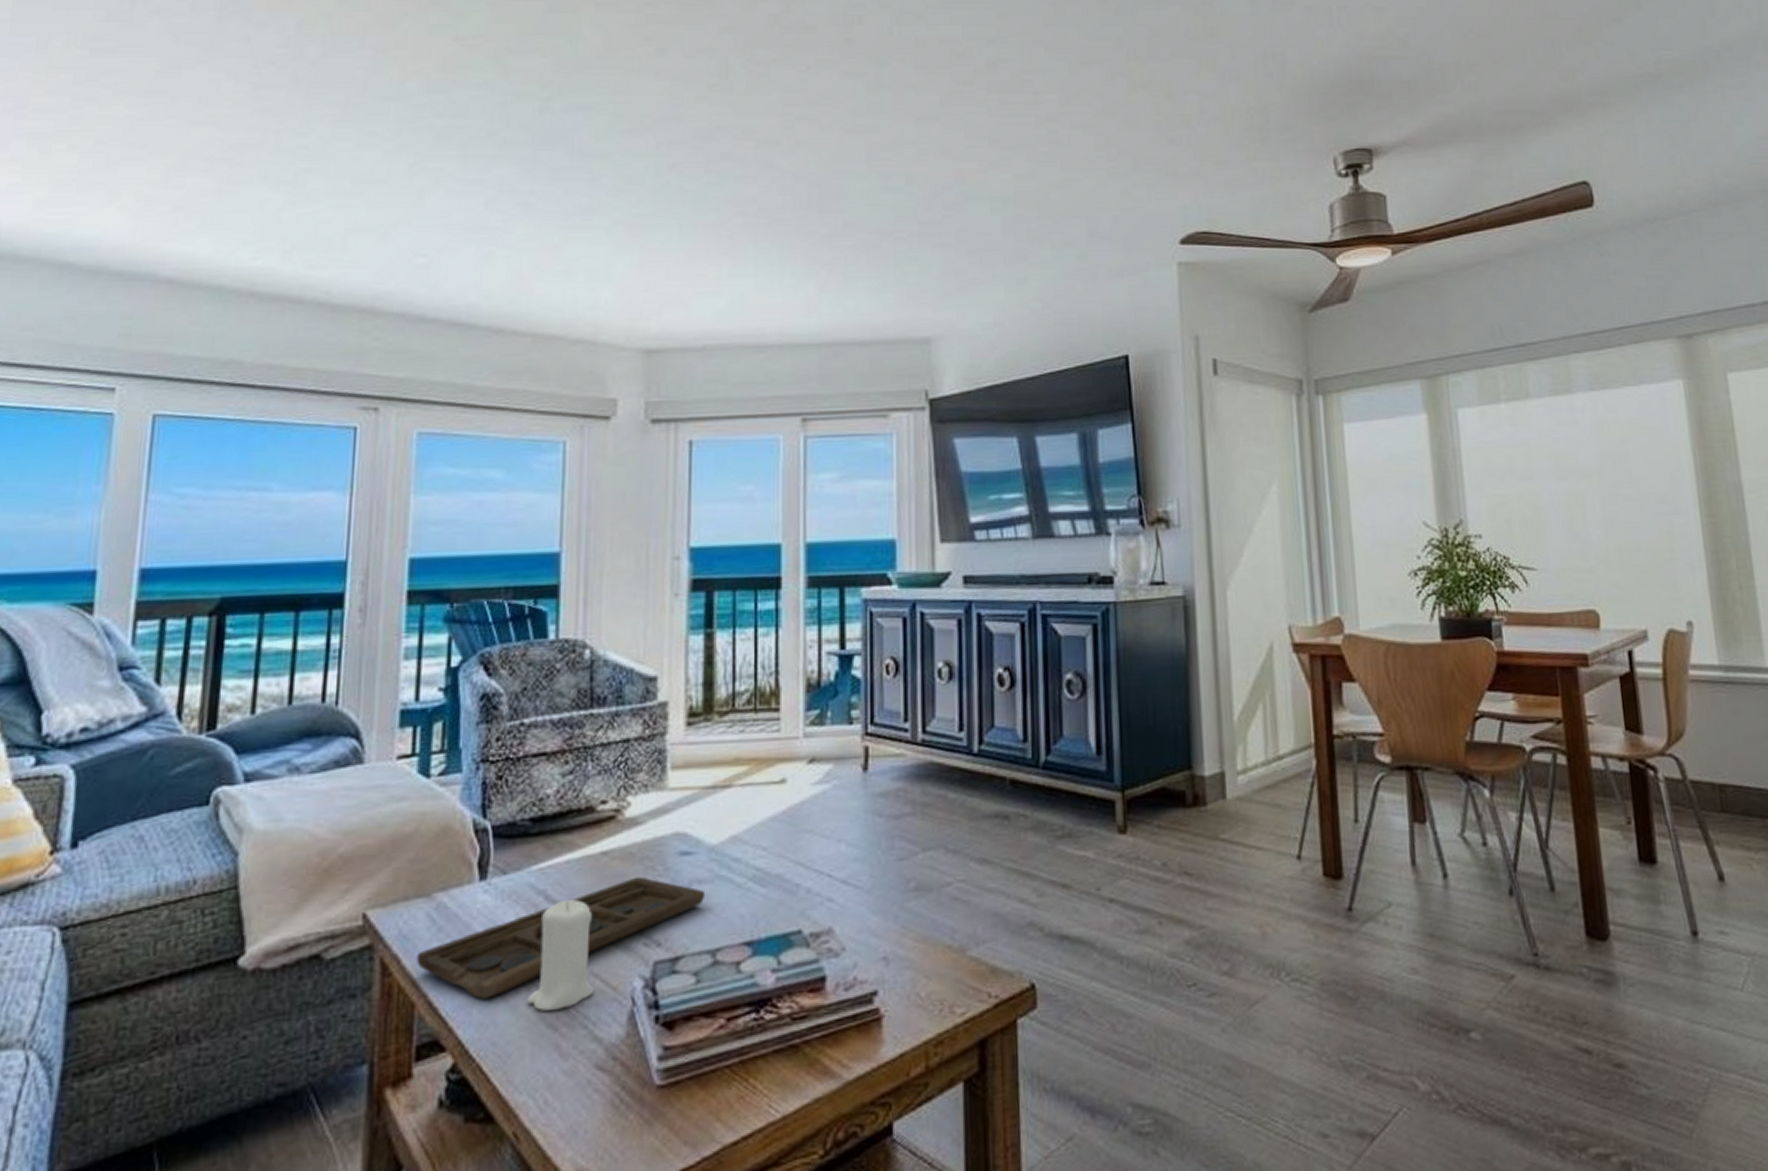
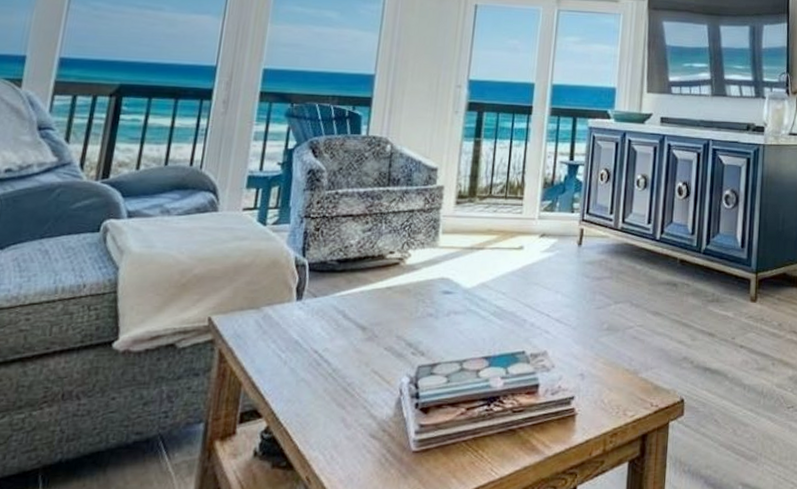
decorative tray: present [417,876,706,999] -> none [246,306,459,383]
candle: present [527,898,595,1011] -> none [324,318,377,394]

